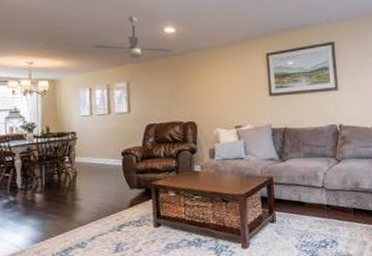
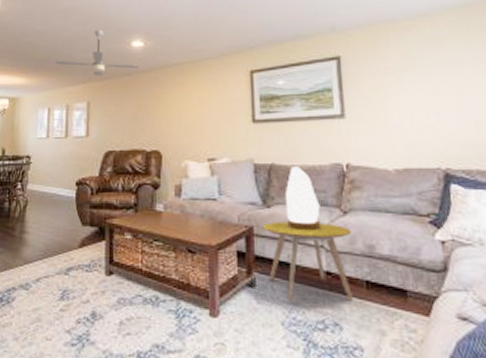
side table: none [279,170,345,229] -> present [262,221,353,301]
table lamp: none [295,128,323,177] -> present [285,166,322,230]

